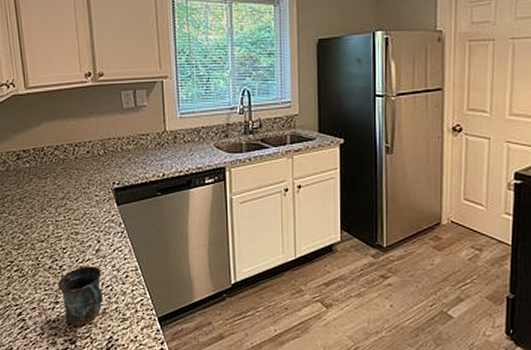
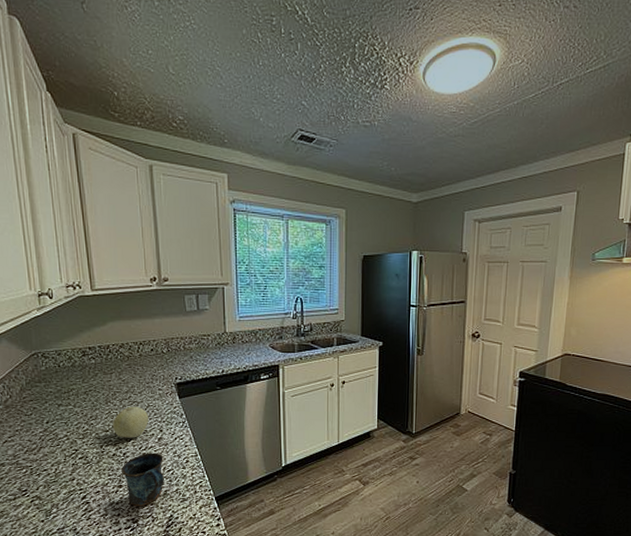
fruit: none [47,214,85,250] -> present [112,406,148,438]

